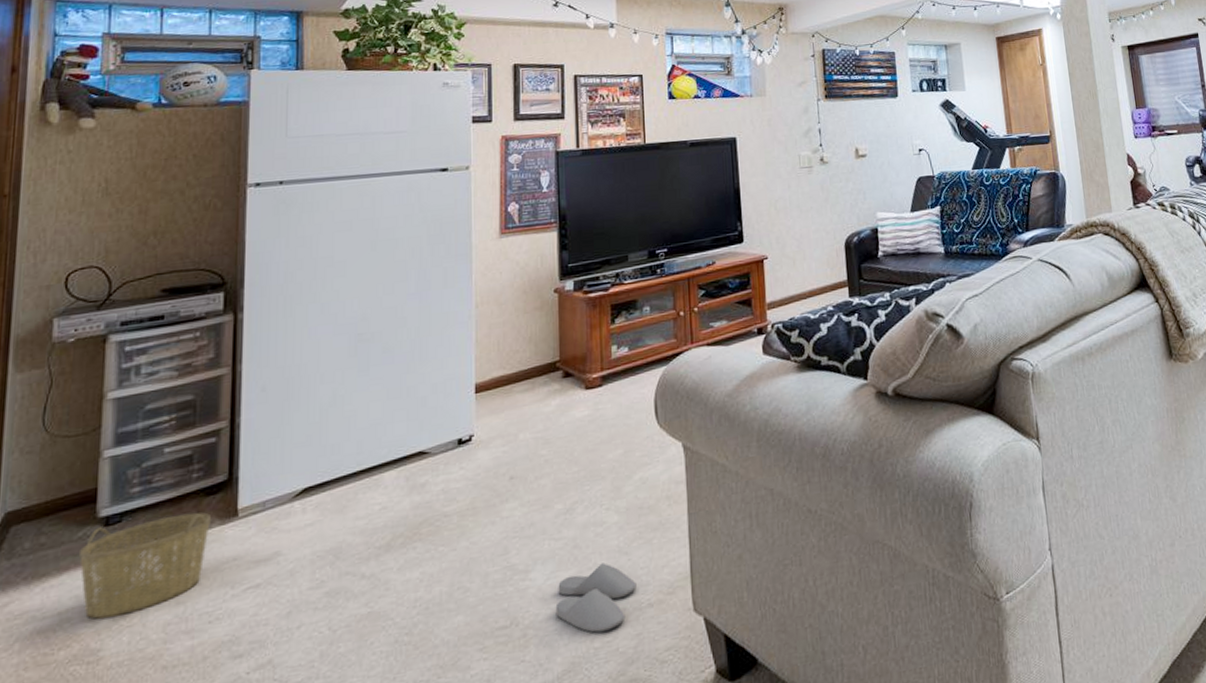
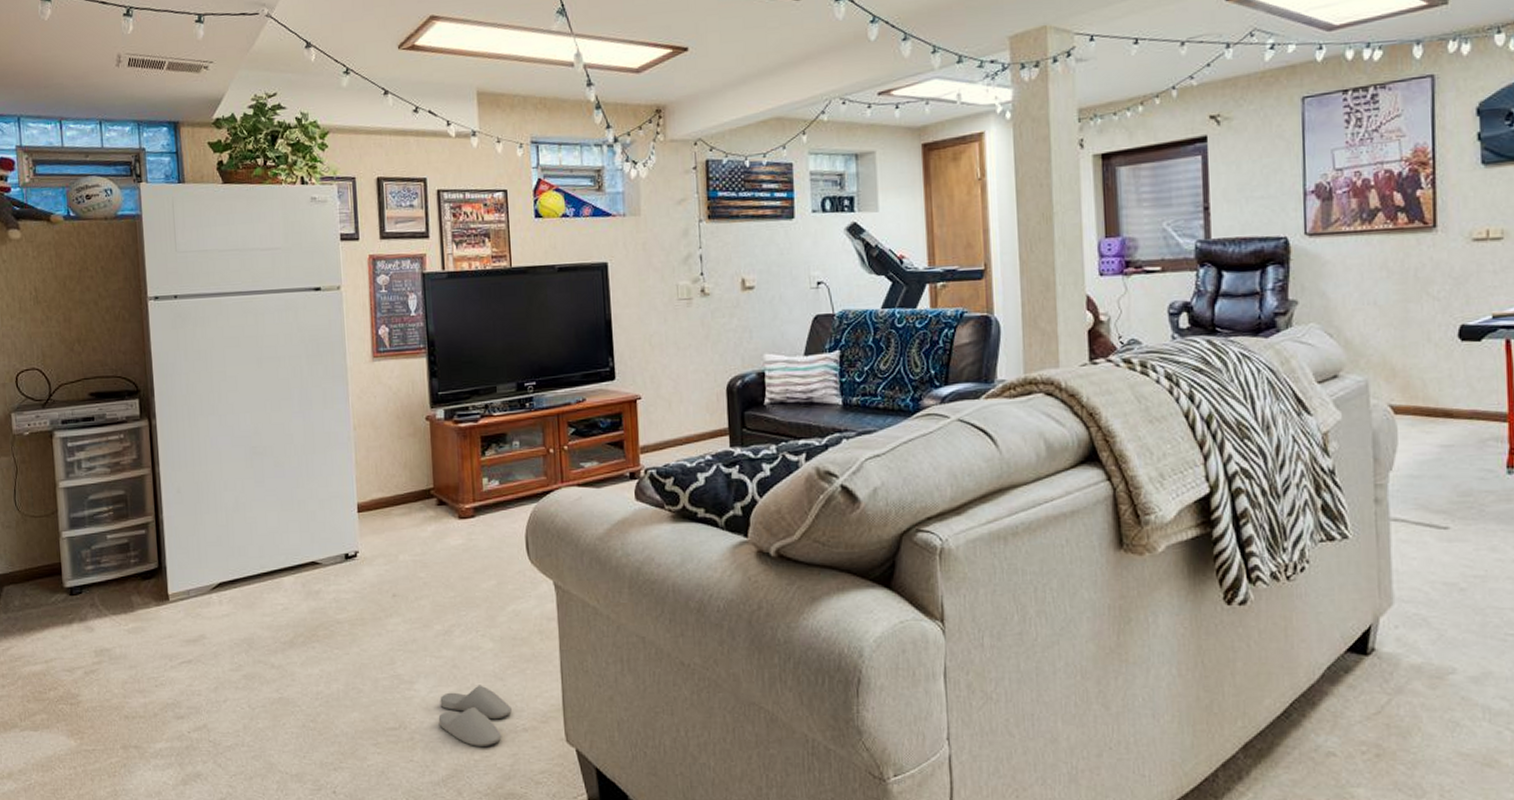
basket: present [78,512,211,620] -> none [53,592,149,670]

